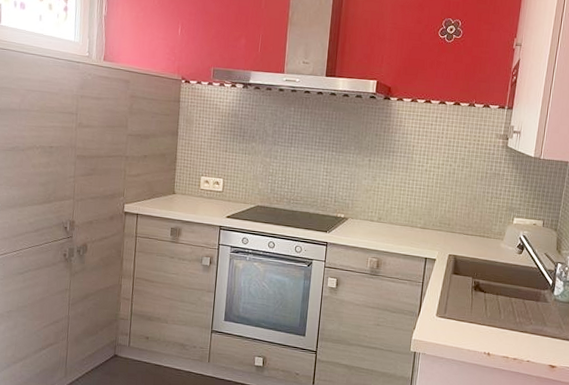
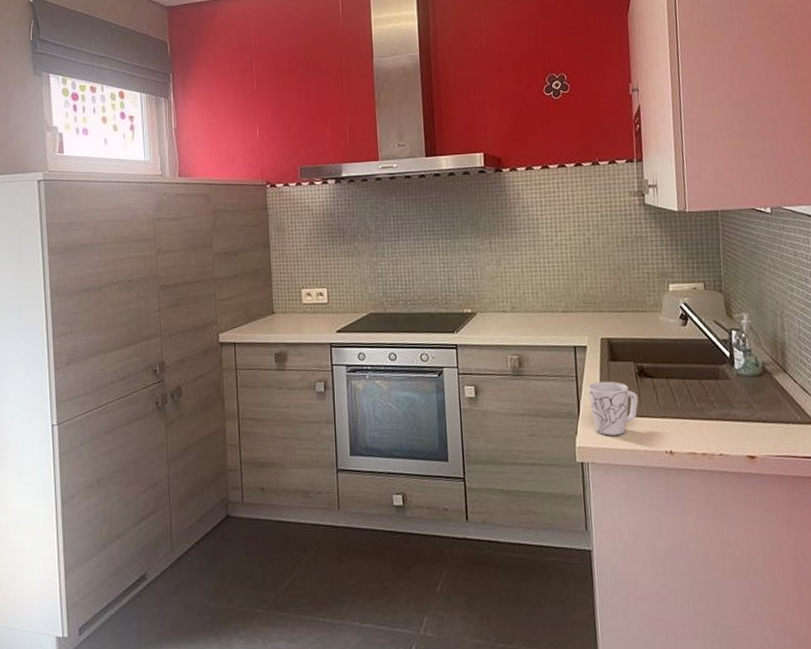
mug: none [429,289,471,335] -> present [588,381,639,436]

